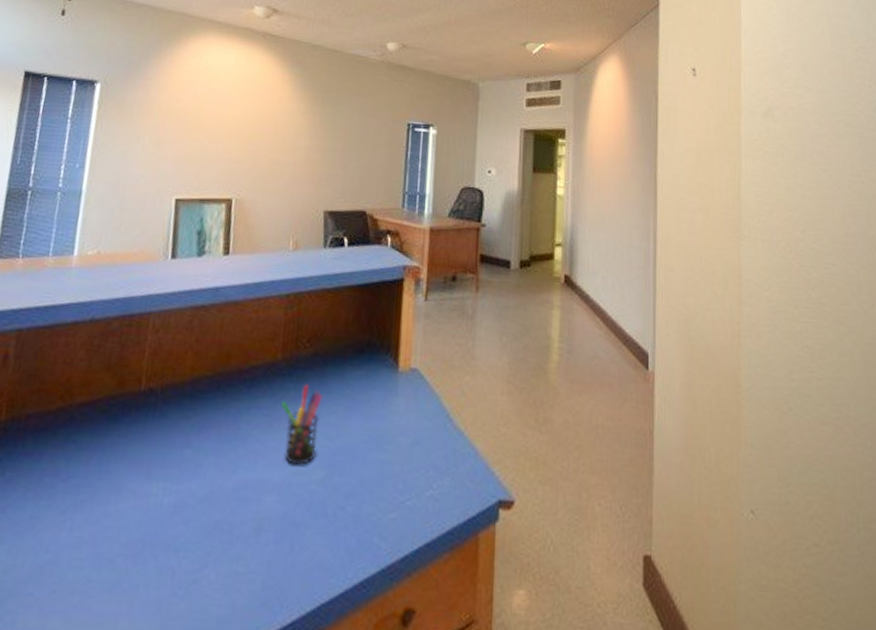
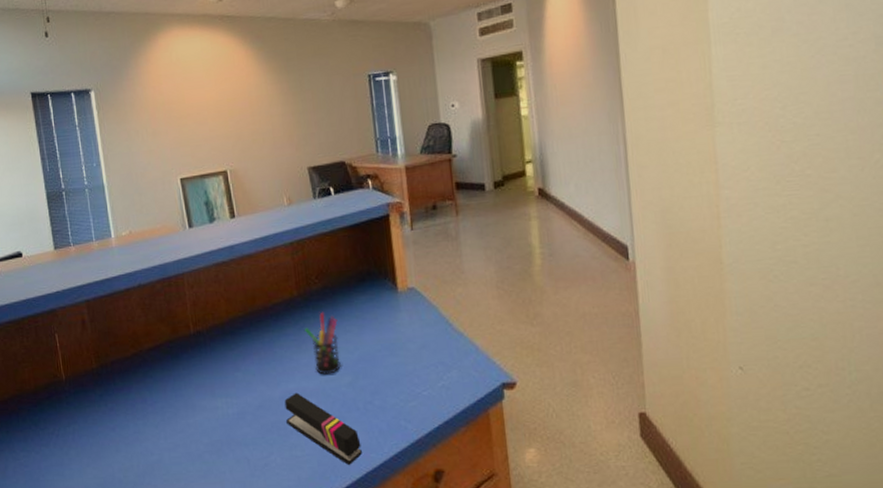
stapler: none [234,484,321,591] -> present [284,392,362,465]

